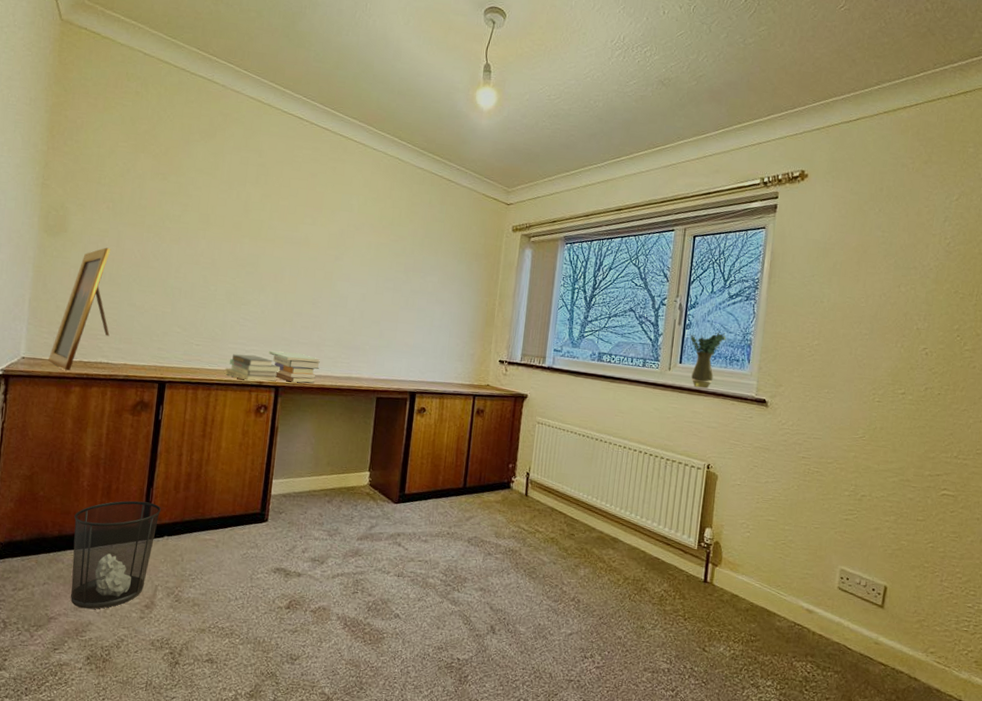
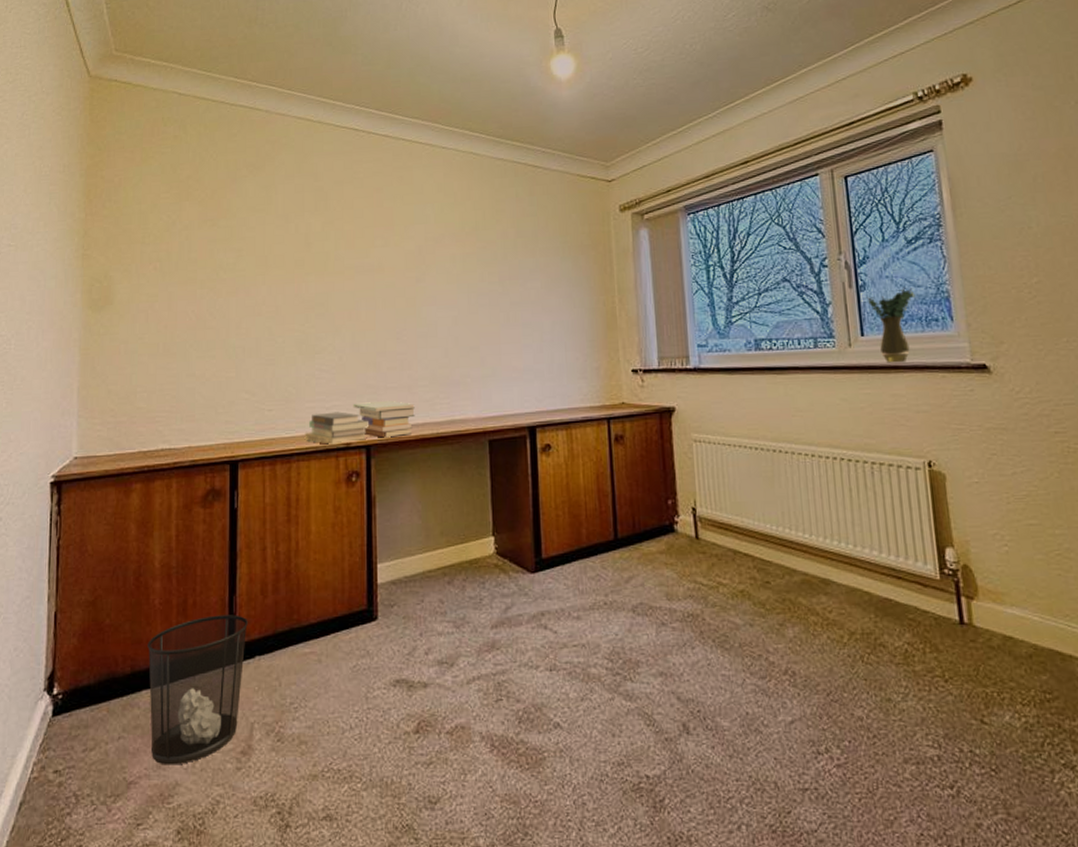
picture frame: present [47,247,111,371] -> none [103,313,169,465]

